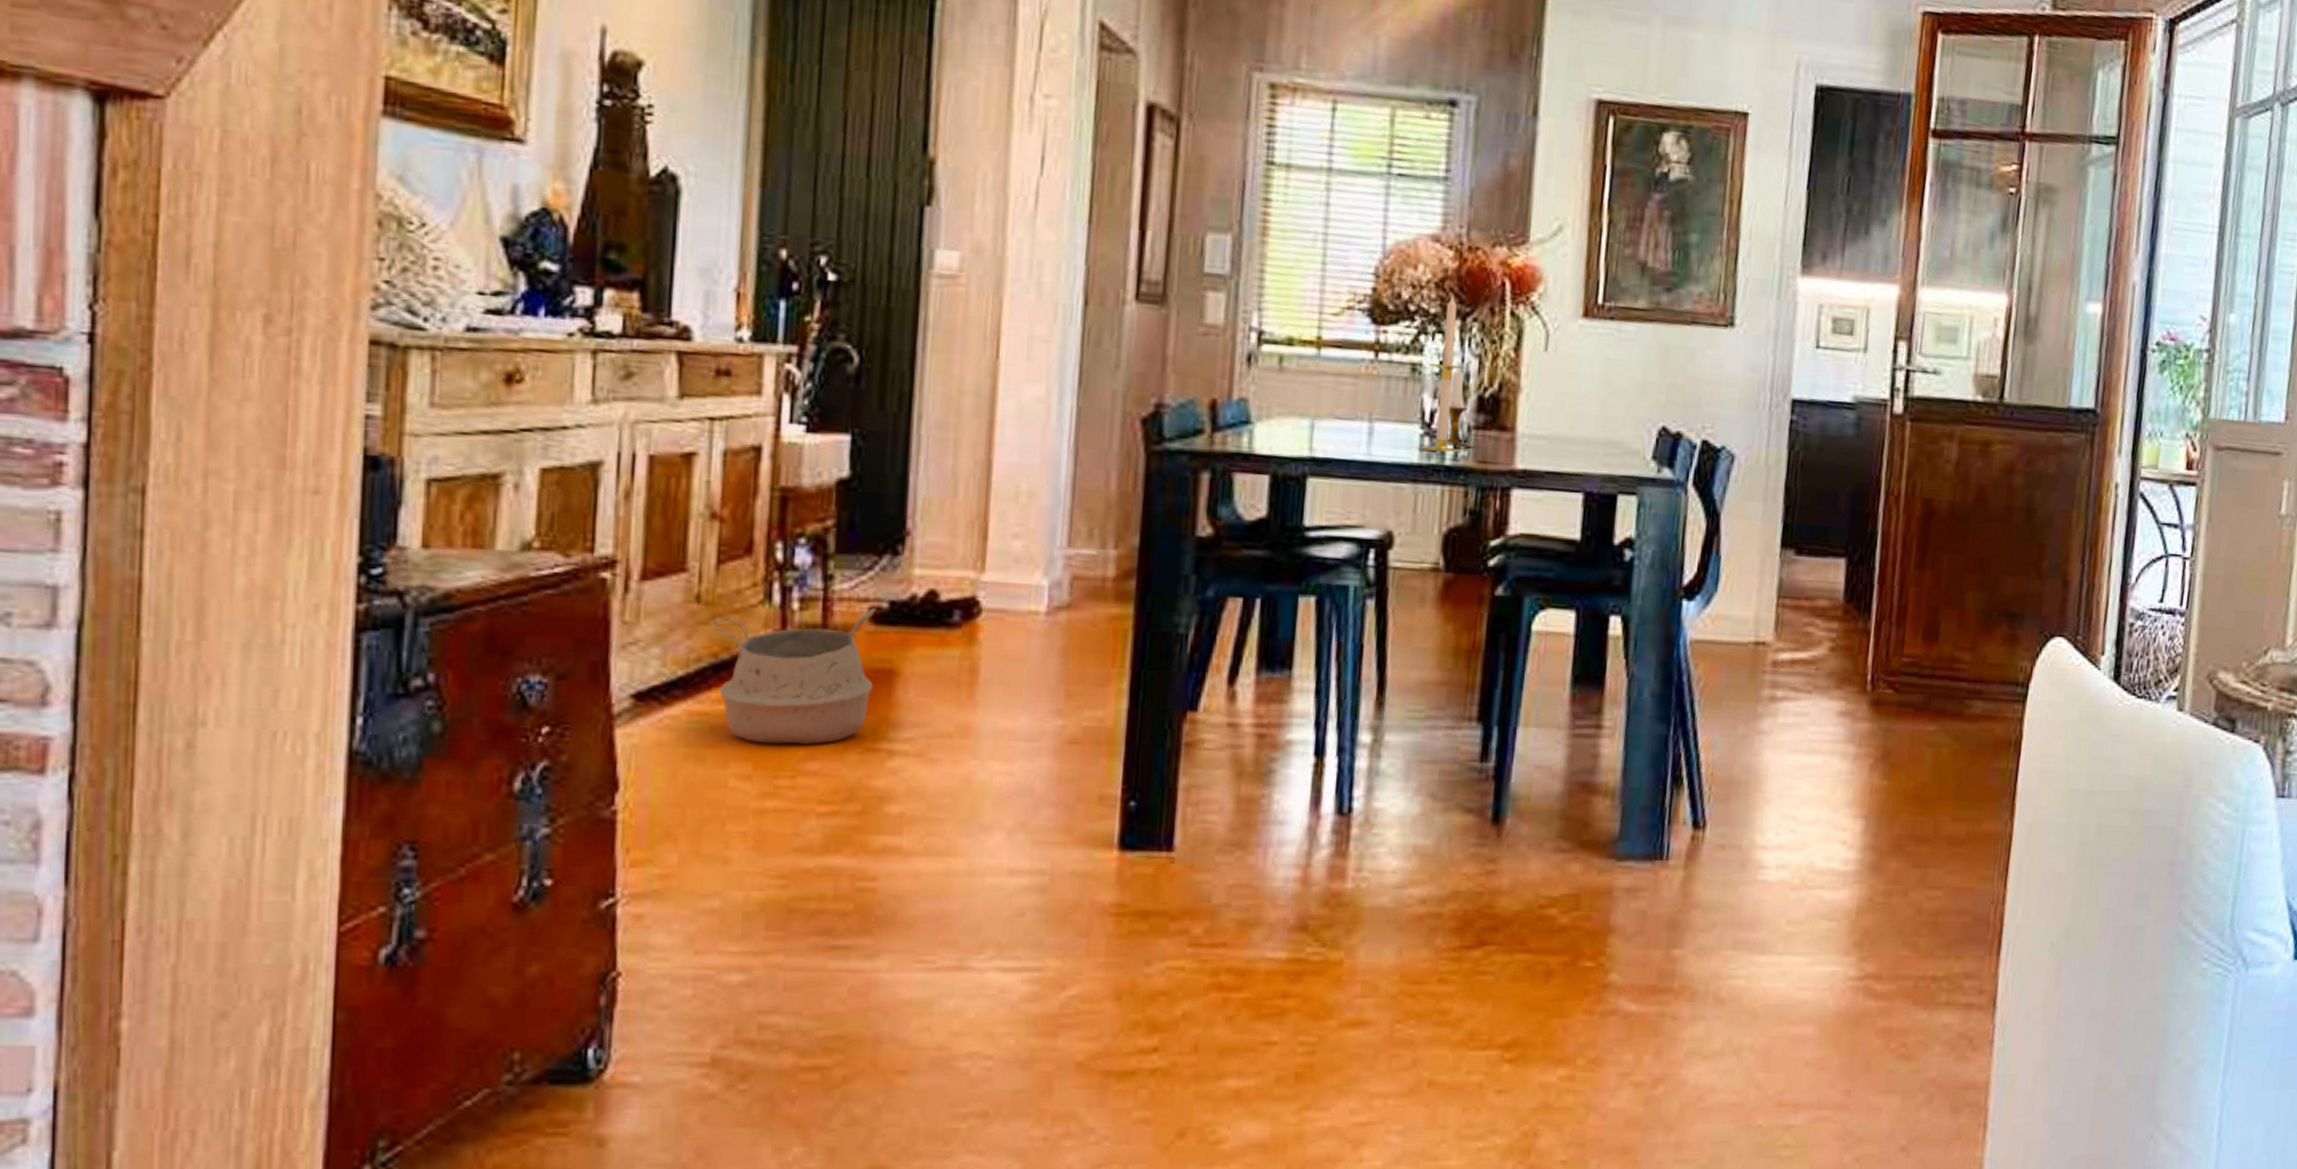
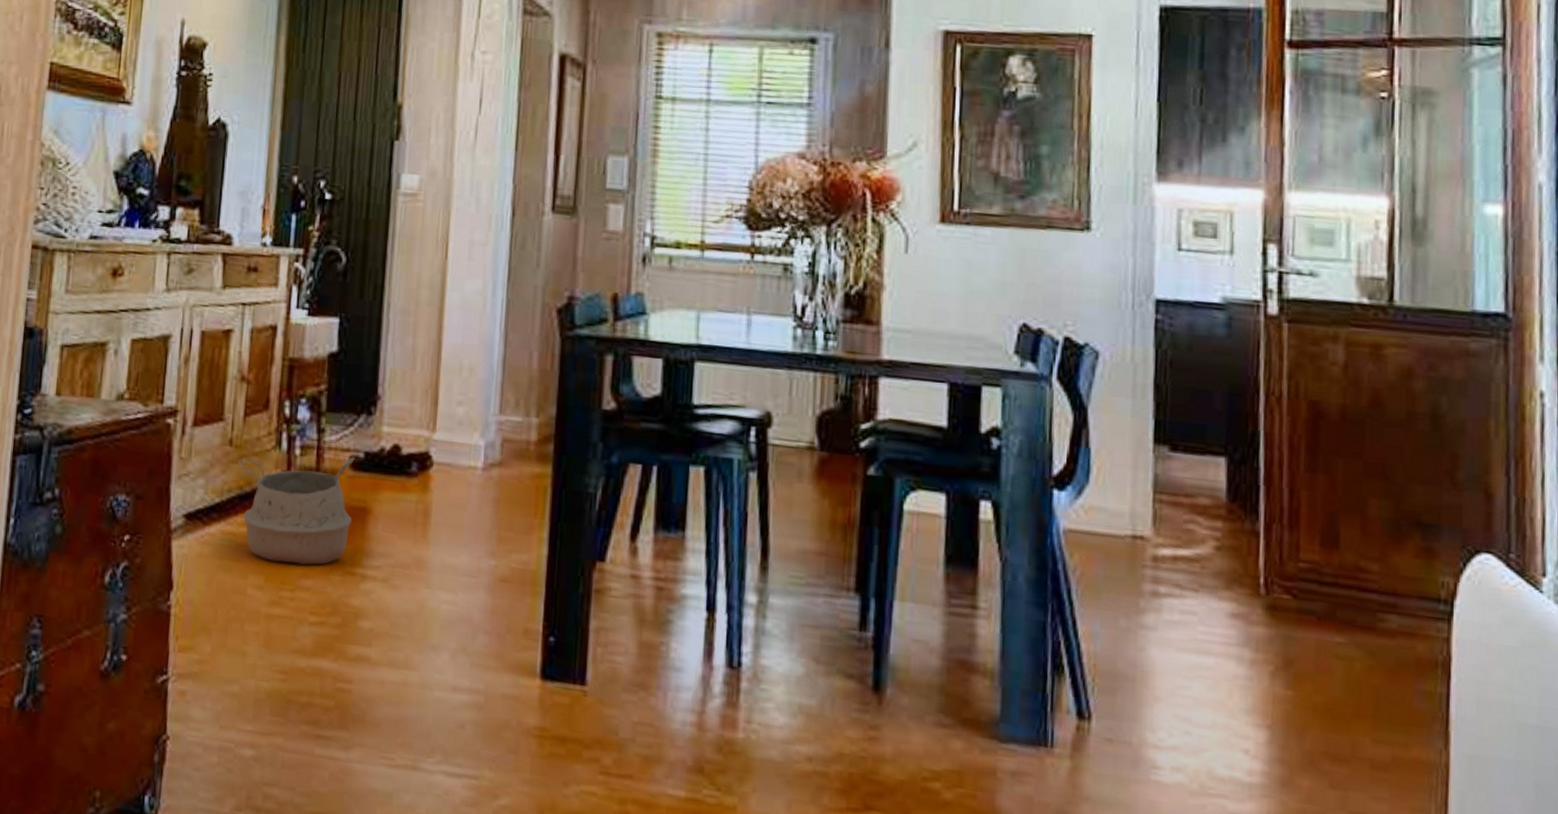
candle: present [1419,294,1466,453] -> none [793,203,833,344]
candlestick: present [1430,371,1475,448] -> none [802,271,843,339]

